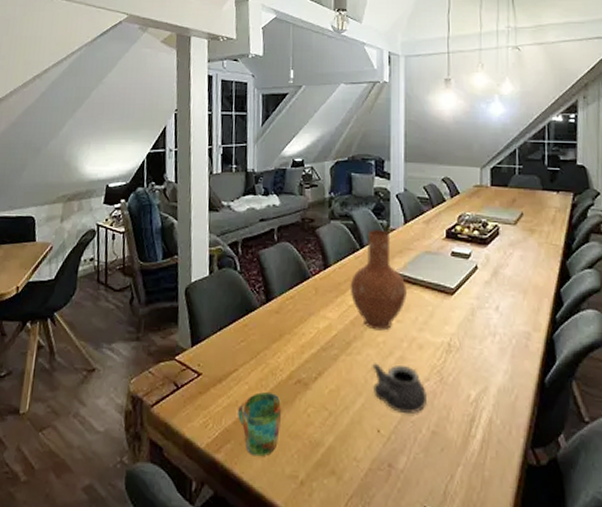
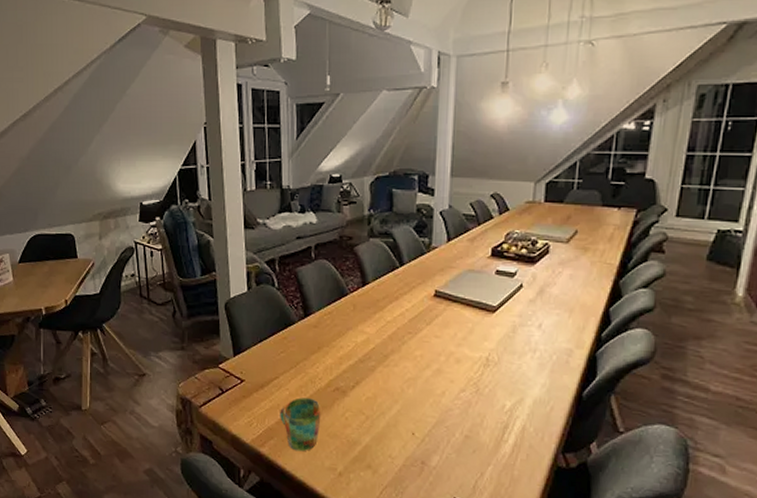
vase: present [350,230,407,331] -> none [388,247,447,345]
teapot: present [372,363,428,413] -> none [408,374,463,420]

